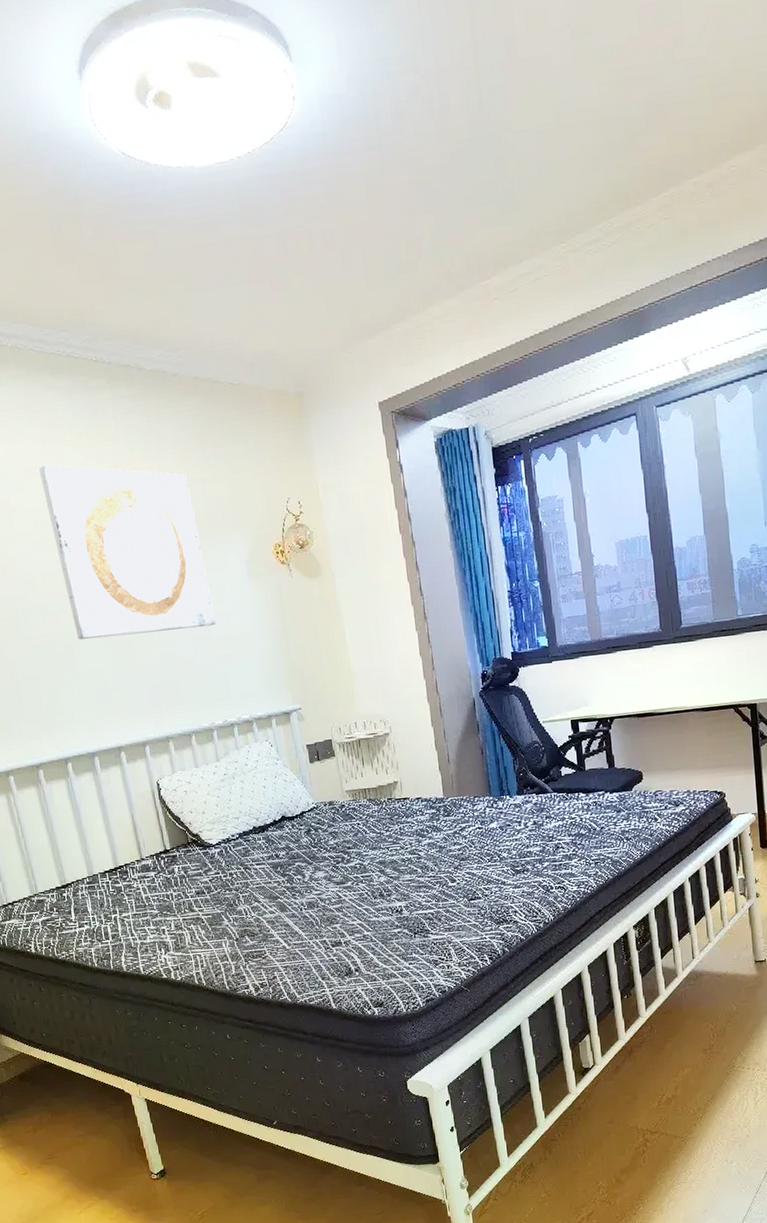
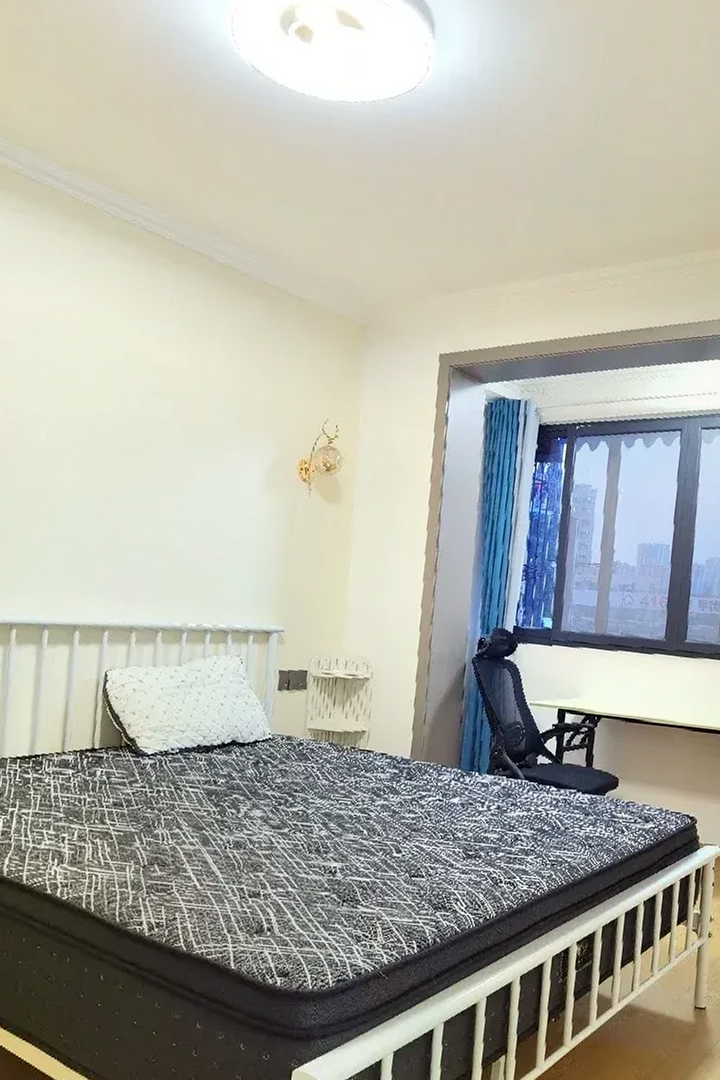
wall art: present [39,464,217,640] -> none [65,322,229,525]

